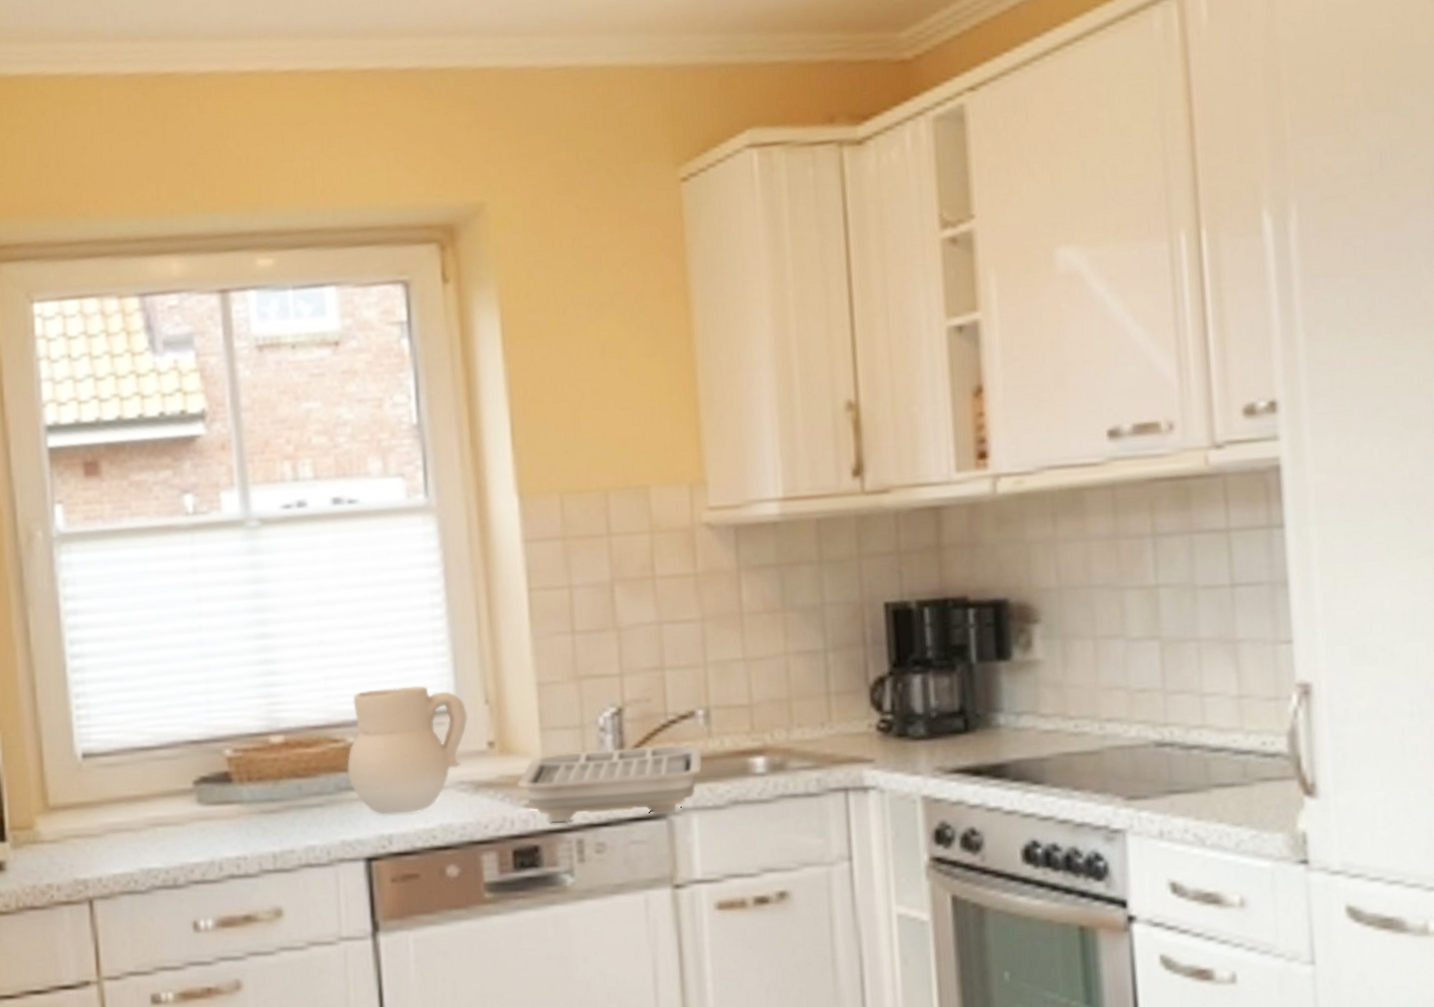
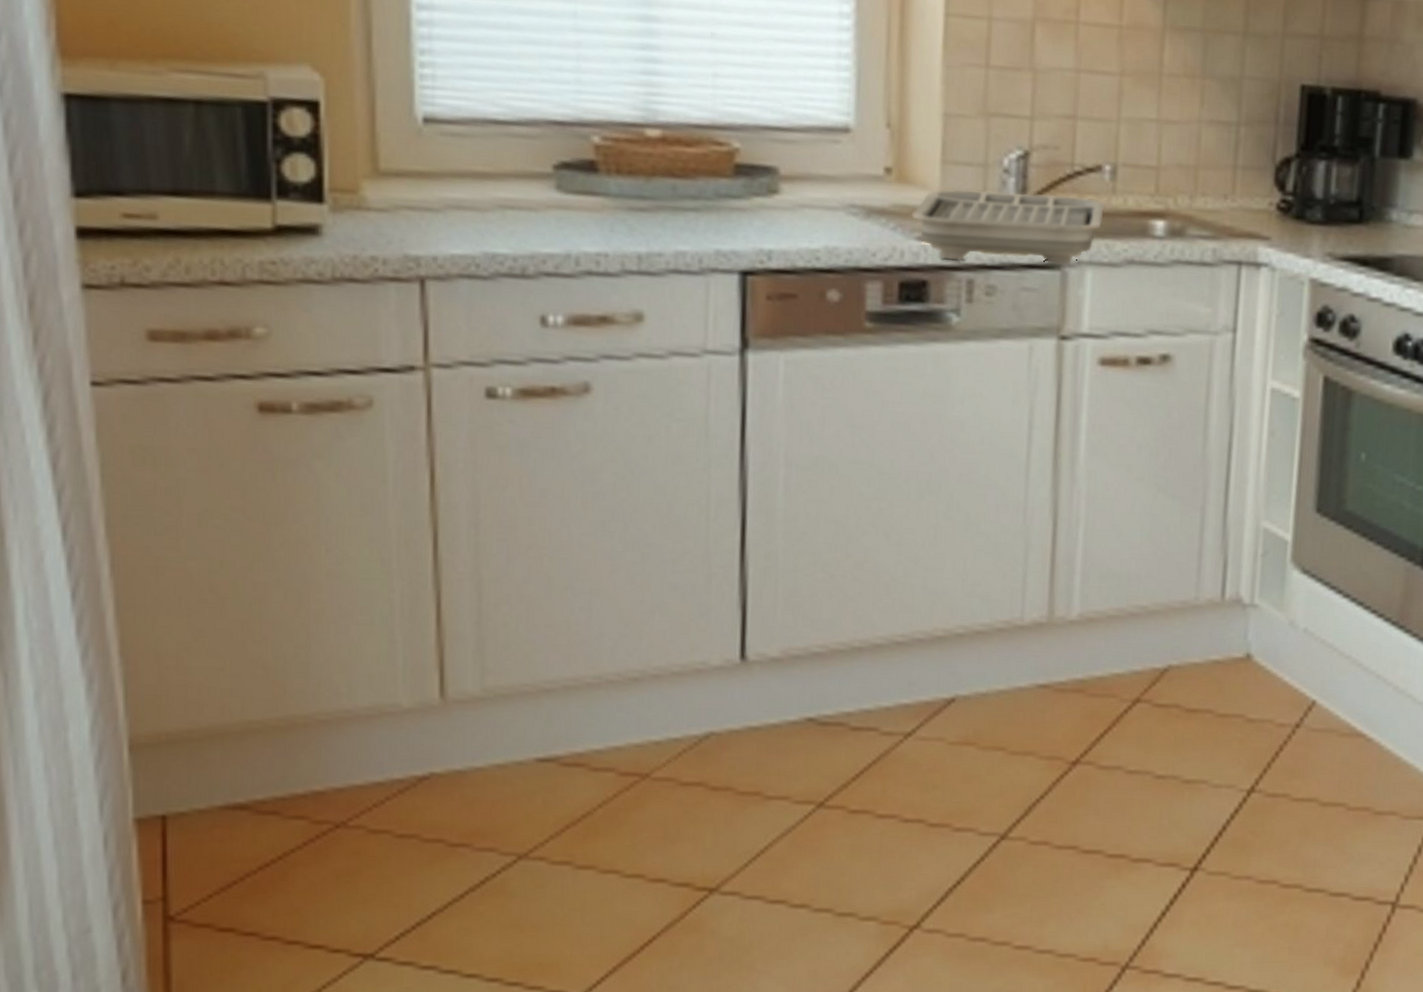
ceramic jug: present [347,685,468,815] -> none [729,95,866,230]

